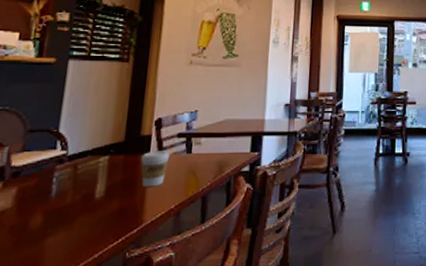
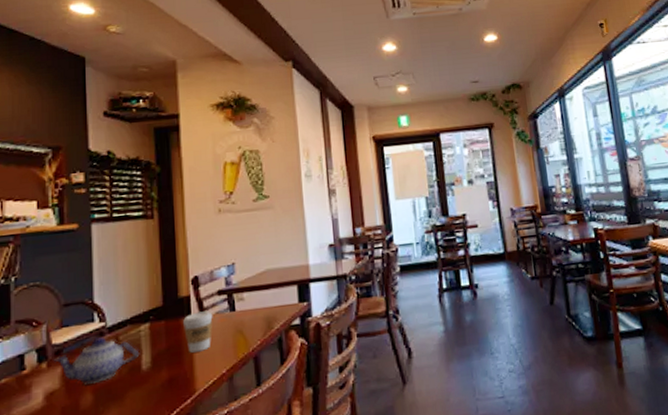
teapot: none [9,164,94,206] -> present [53,337,139,385]

